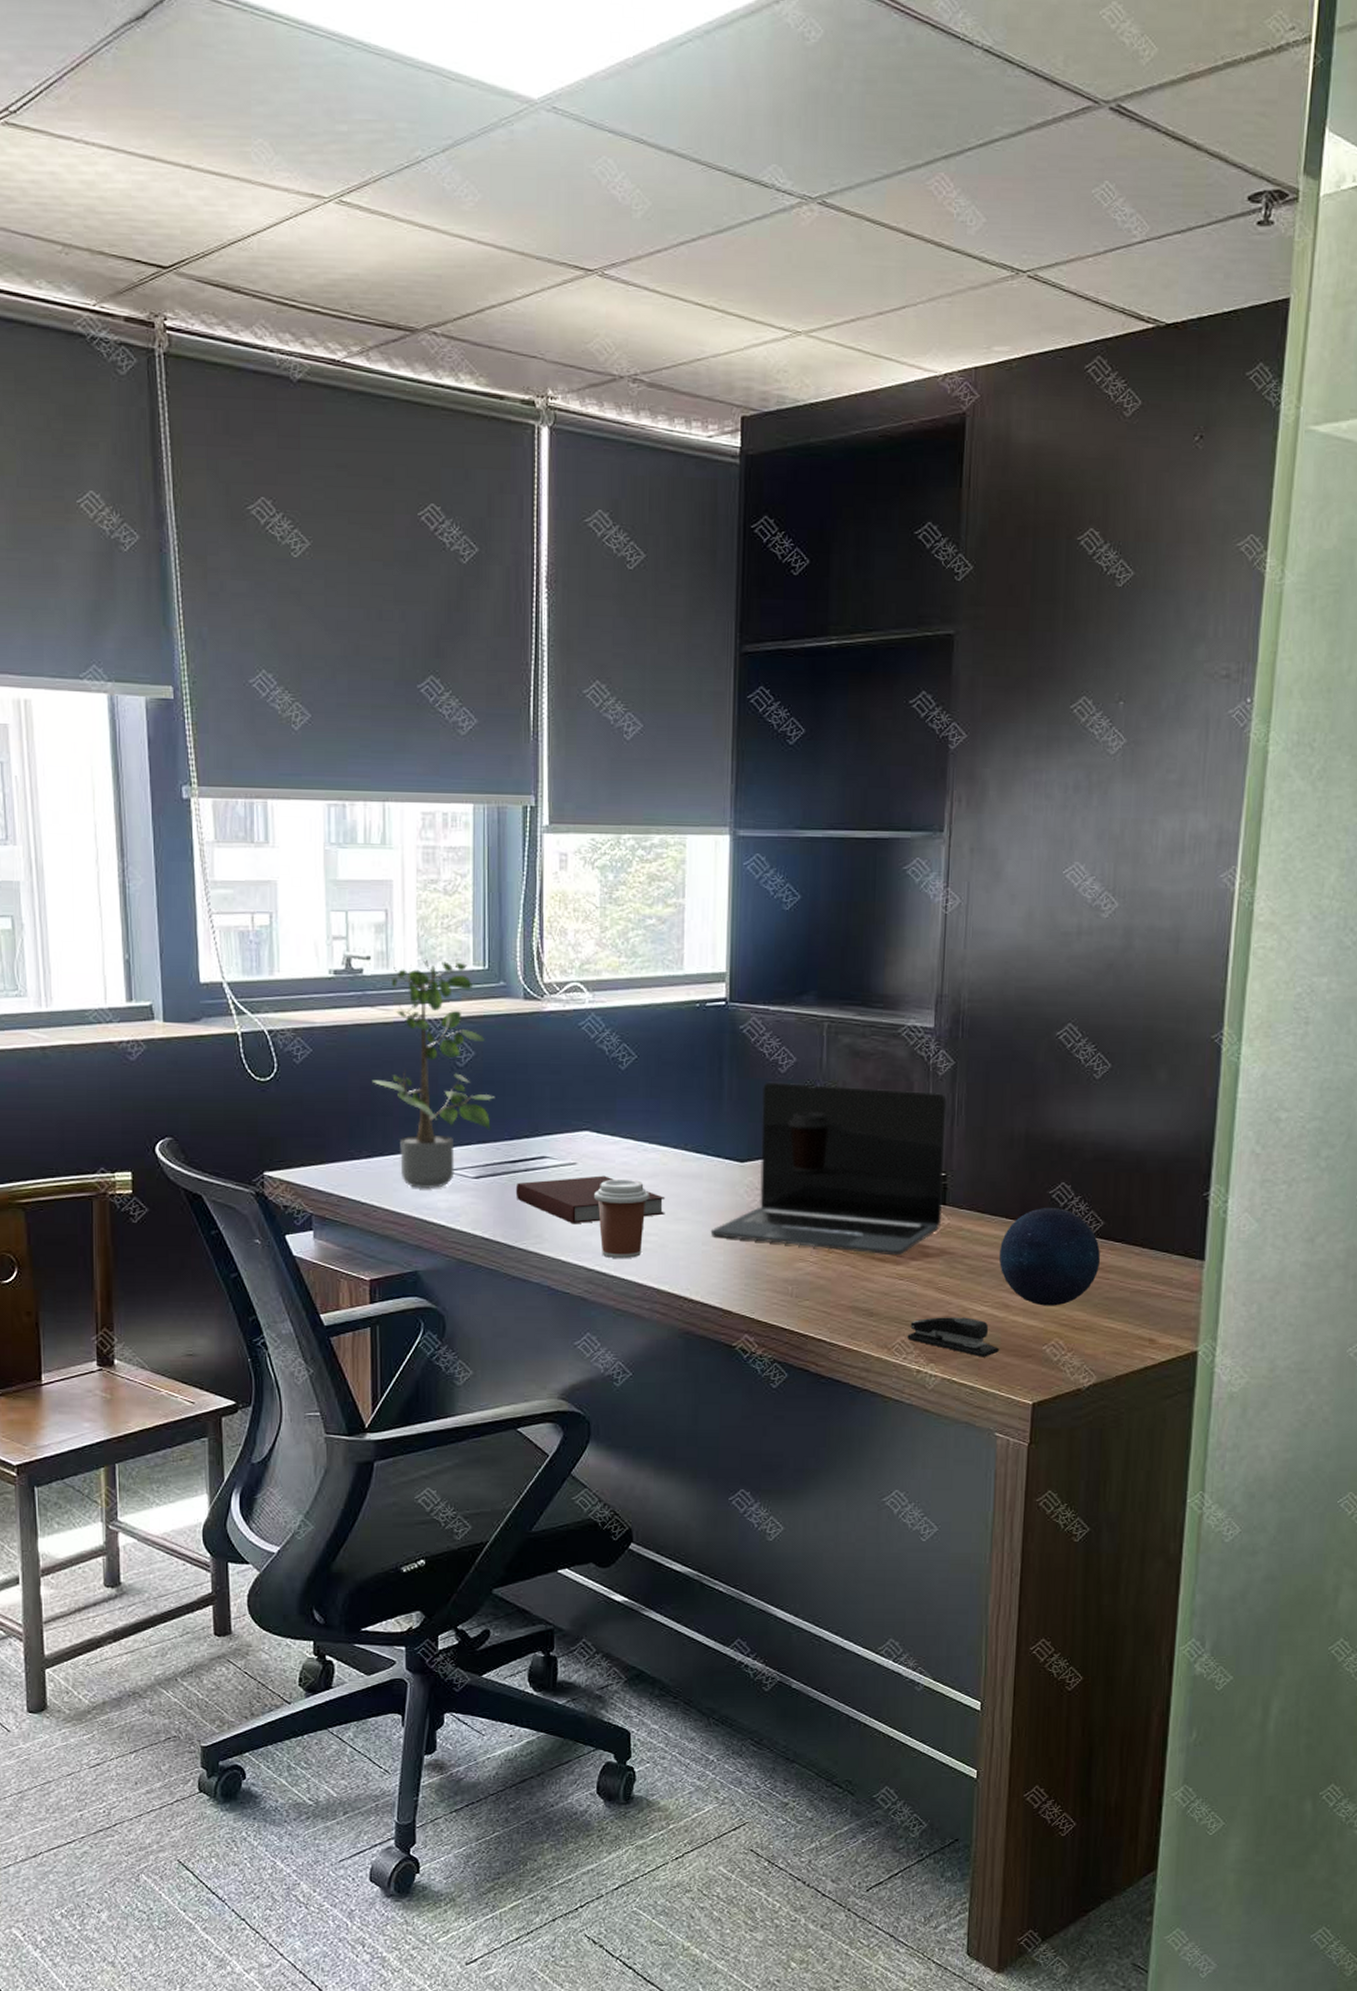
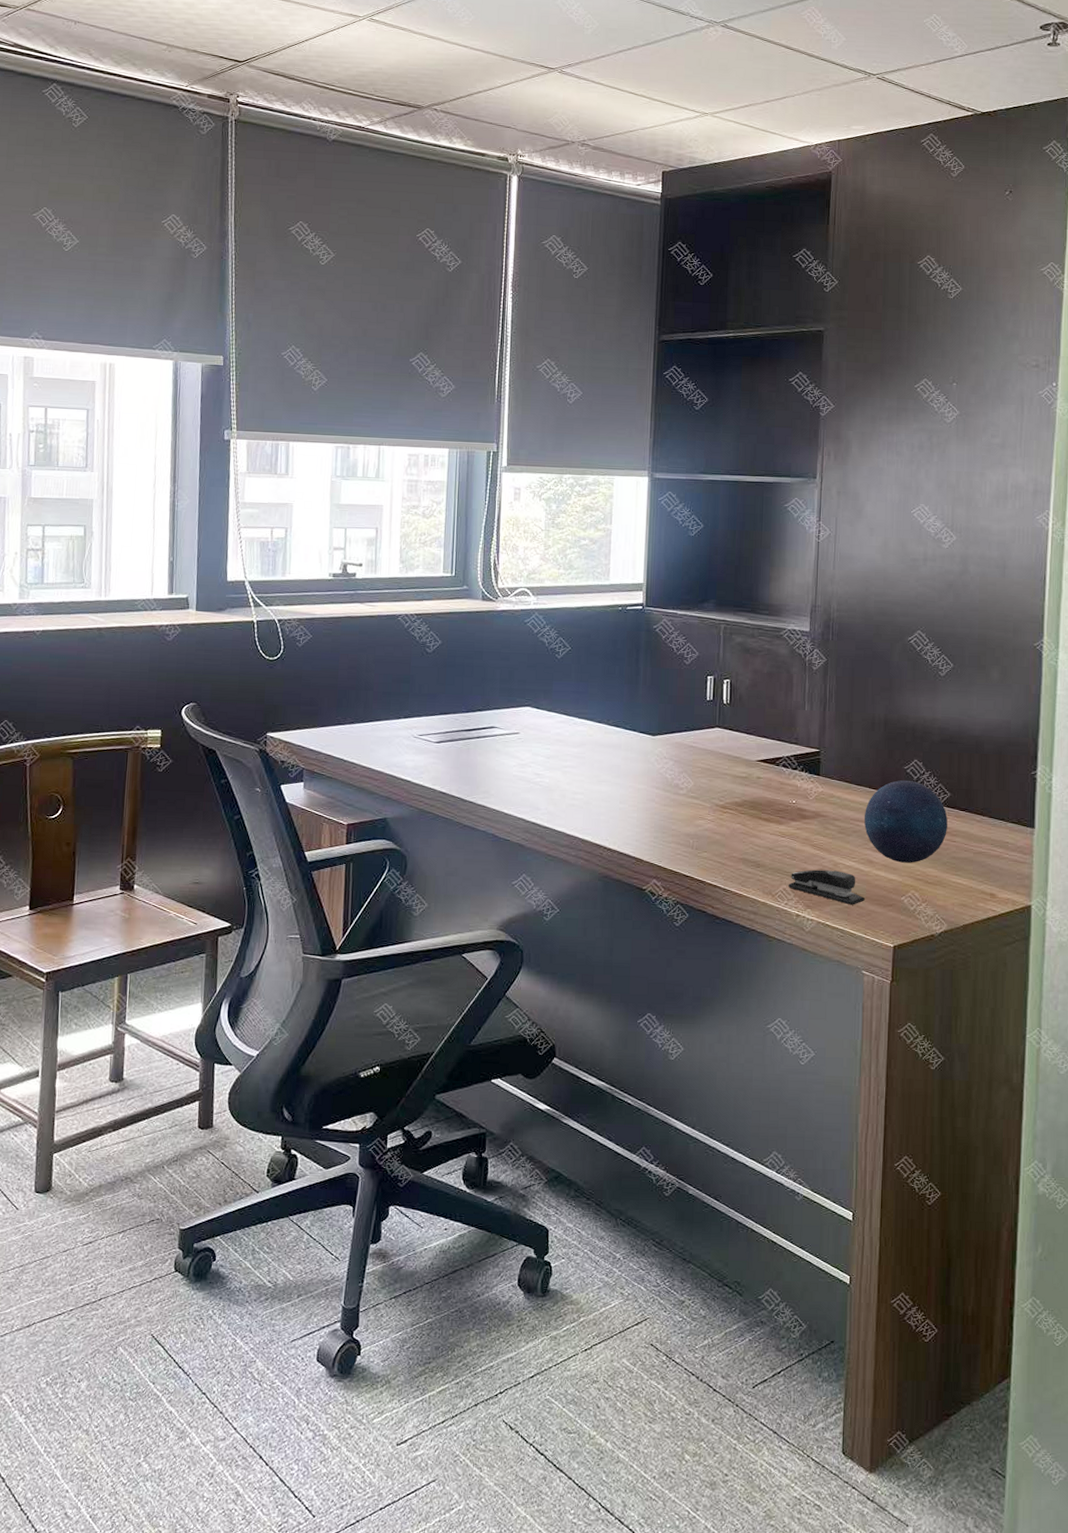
potted plant: present [372,956,495,1188] -> none [358,565,456,750]
notebook: present [515,1175,666,1223] -> none [469,743,591,782]
coffee cup: present [594,1178,649,1259] -> none [533,746,578,813]
laptop: present [710,1082,948,1255] -> none [626,671,821,816]

